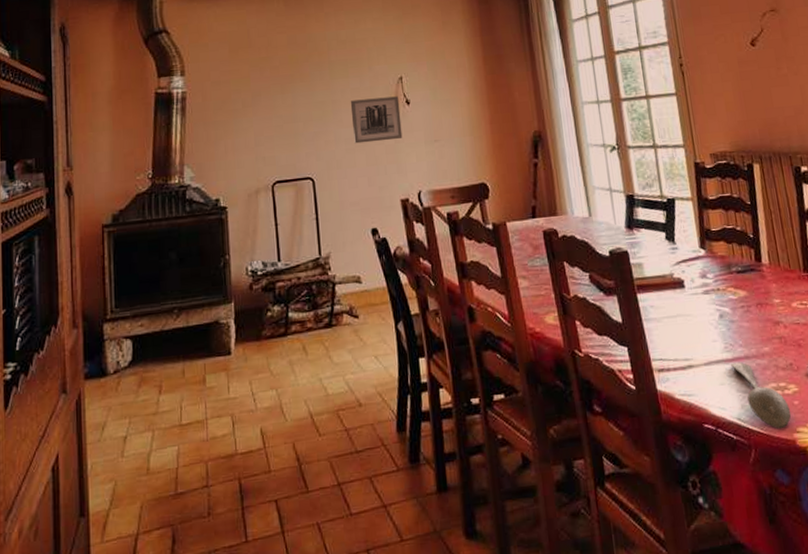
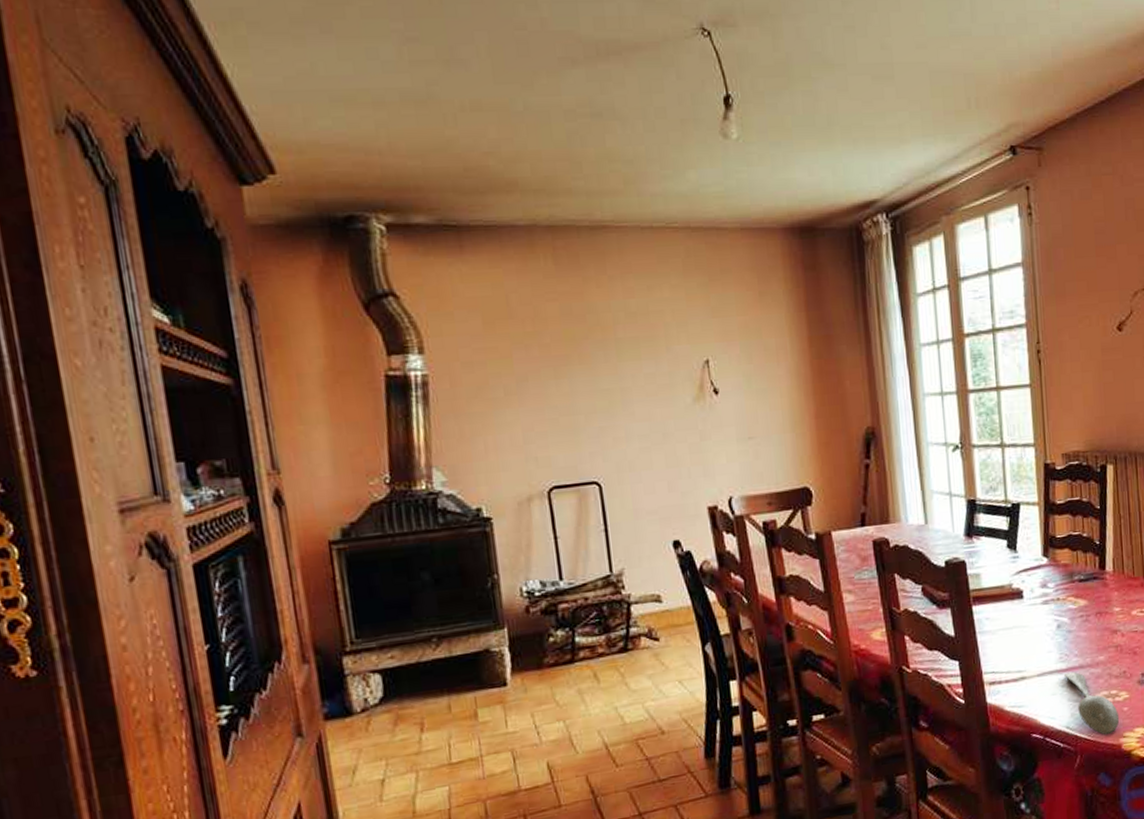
wall art: present [350,96,403,144] -> none [643,384,710,442]

